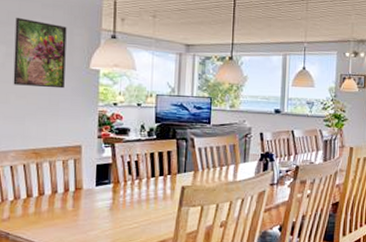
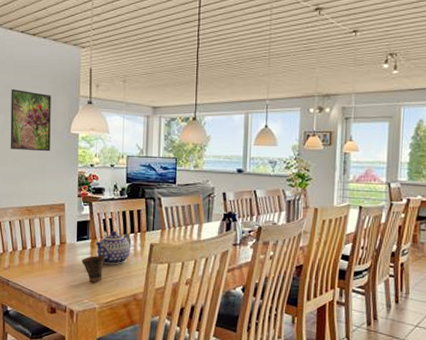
cup: none [101,200,130,230] -> present [82,255,105,282]
teapot: none [117,173,161,210] -> present [94,230,132,265]

